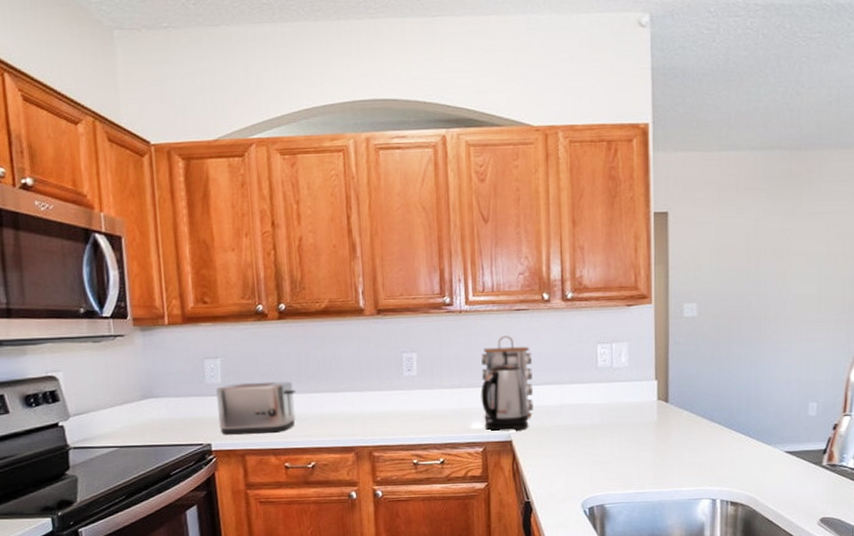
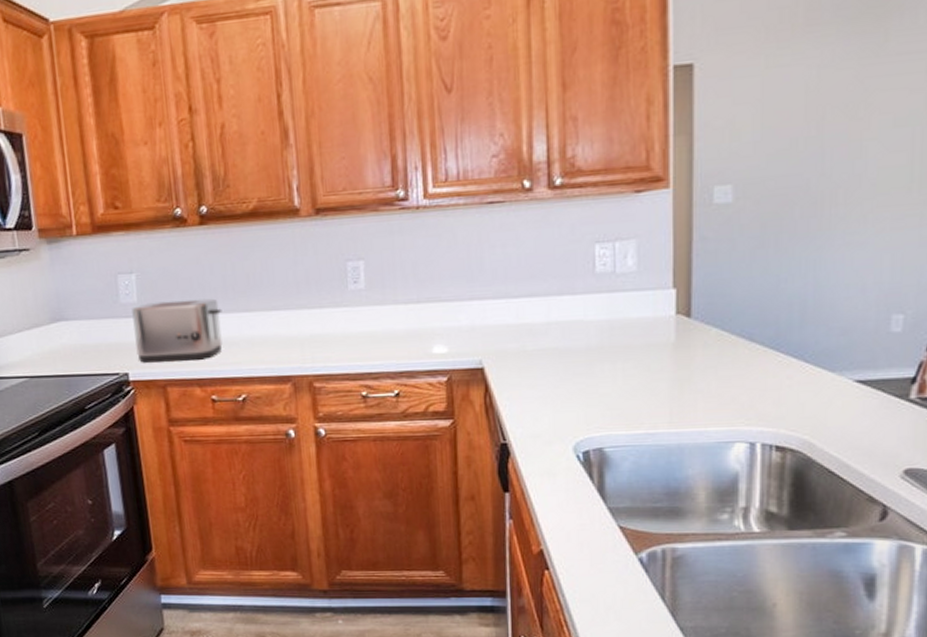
spice rack: present [480,335,534,418] -> none [443,235,511,339]
kettle: present [480,364,529,432] -> none [444,272,506,357]

